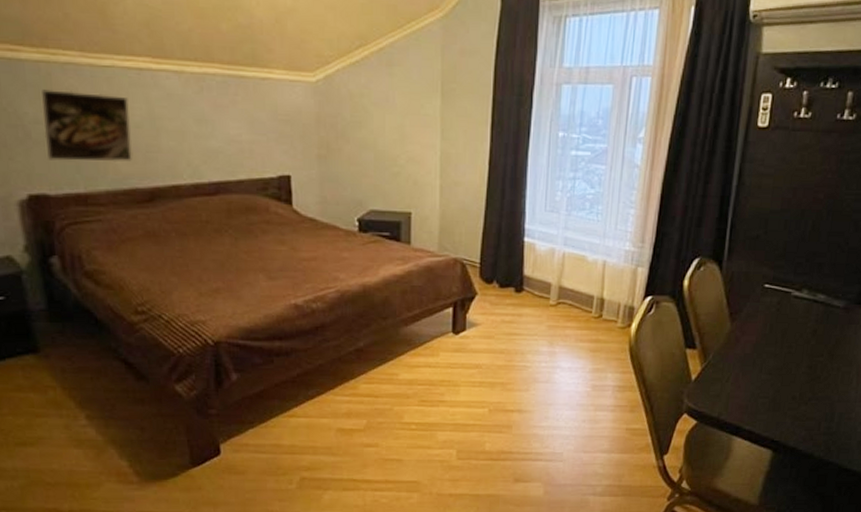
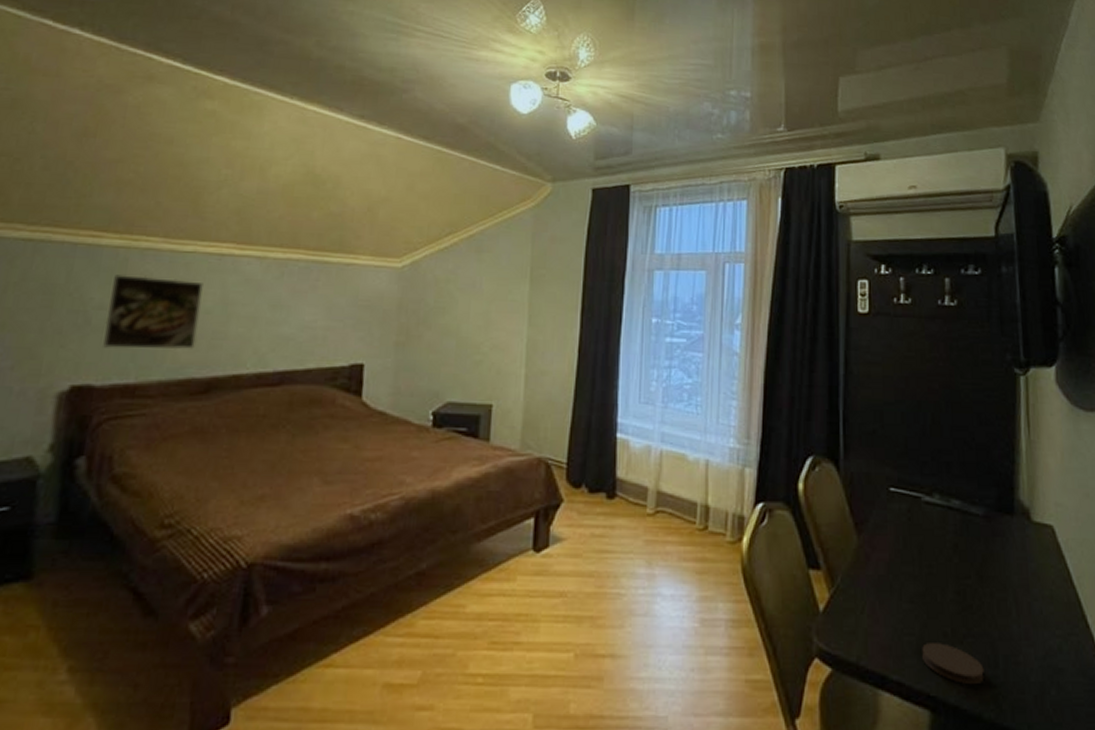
coaster: none [772,404,821,433] -> present [922,643,984,685]

